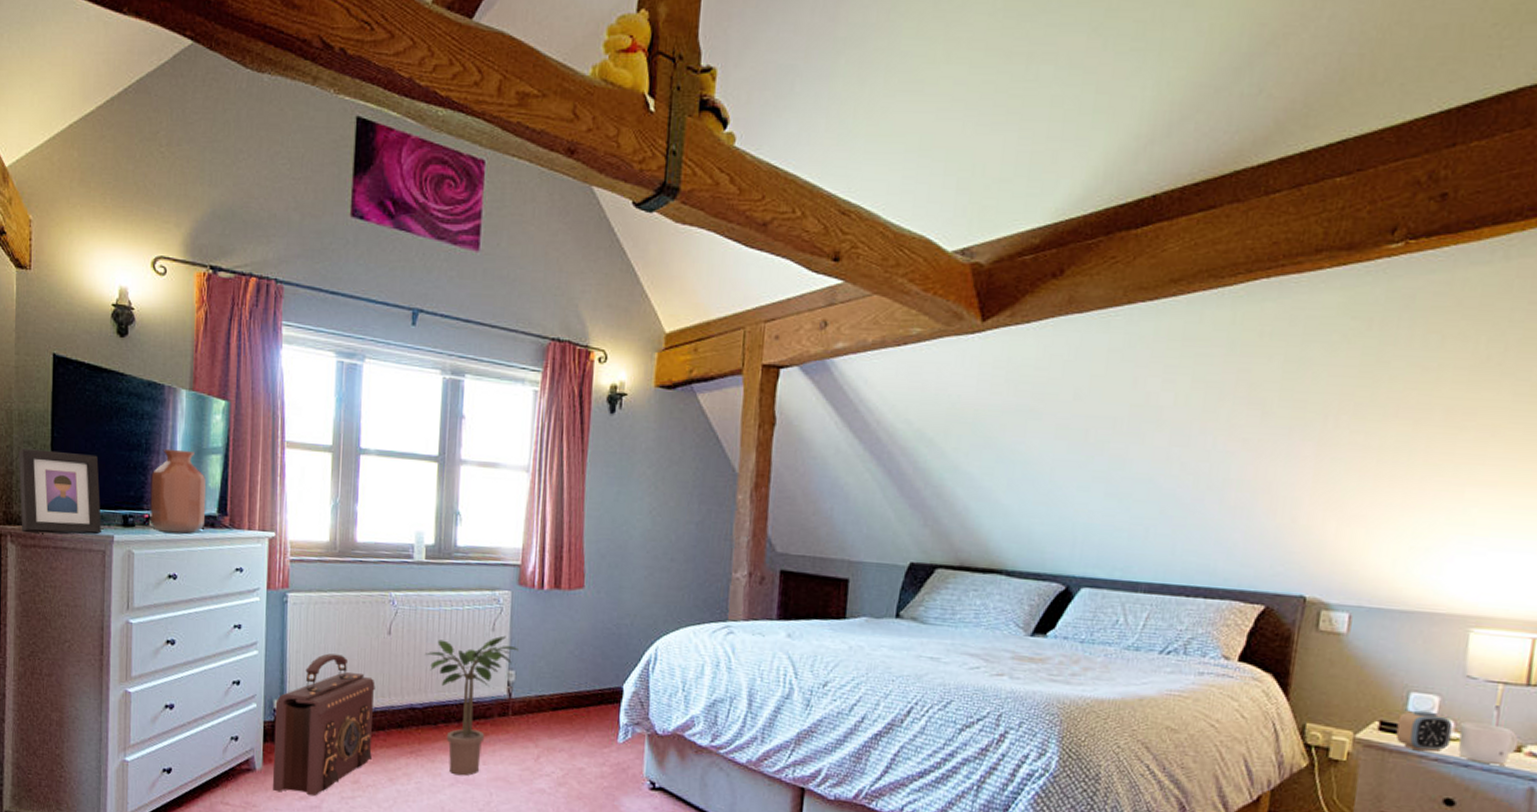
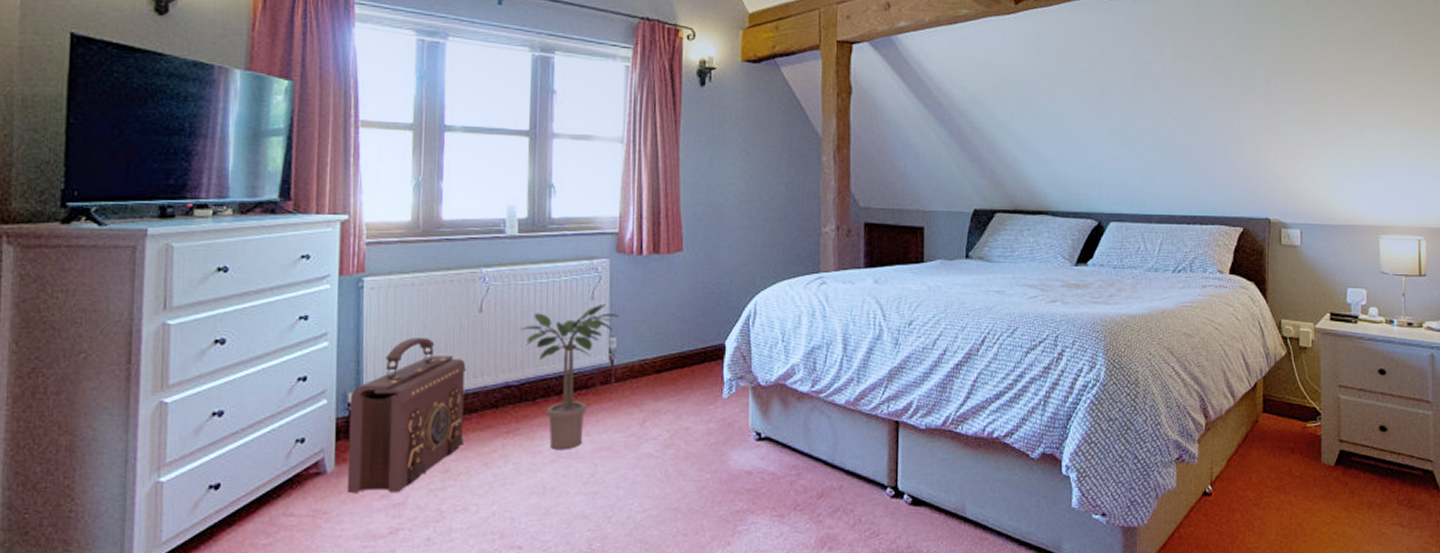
picture frame: present [18,448,101,535] -> none [20,137,131,232]
vase: present [149,448,206,535] -> none [193,132,265,224]
alarm clock: present [1395,710,1453,753] -> none [1341,302,1377,334]
mug: present [1458,721,1518,765] -> none [1382,307,1419,338]

